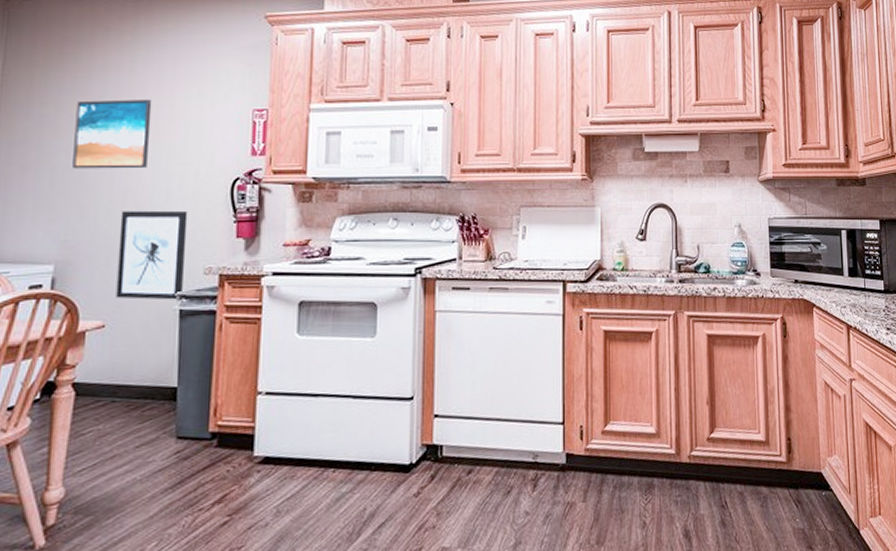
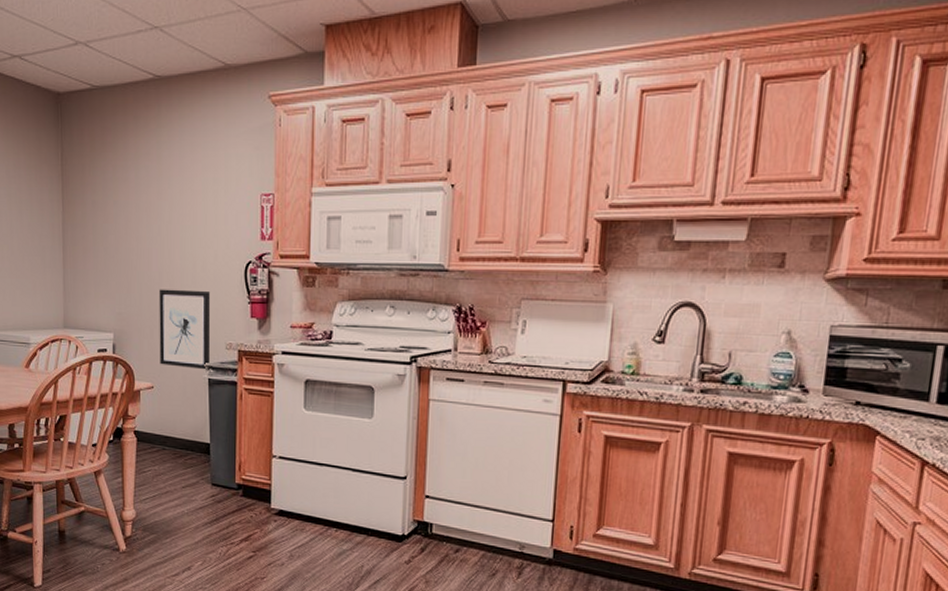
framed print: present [72,98,152,169] -> none [118,185,177,251]

